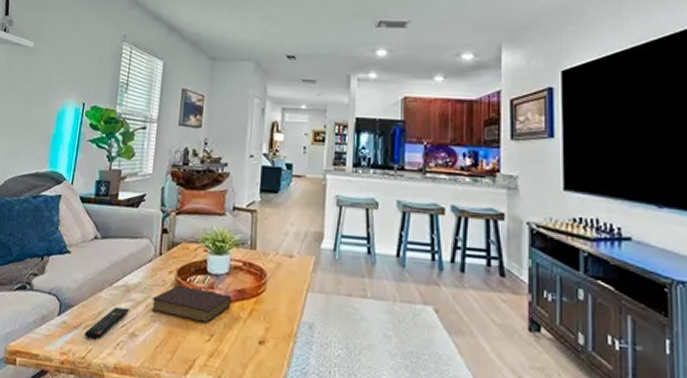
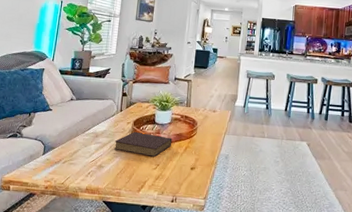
remote control: present [84,307,130,340] -> none [63,147,98,171]

